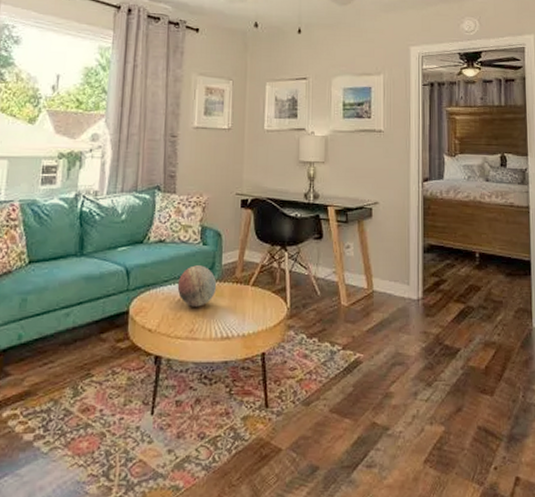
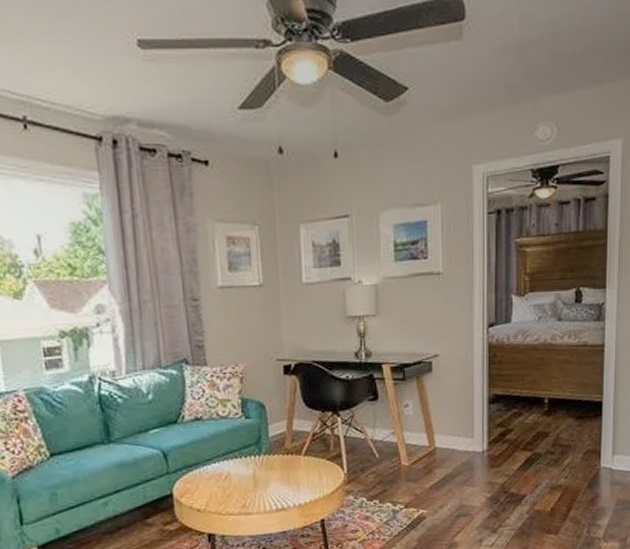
decorative orb: present [177,265,217,307] -> none [222,440,266,483]

